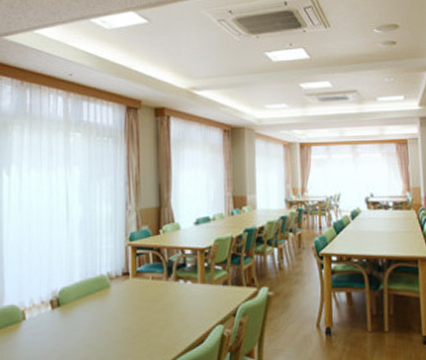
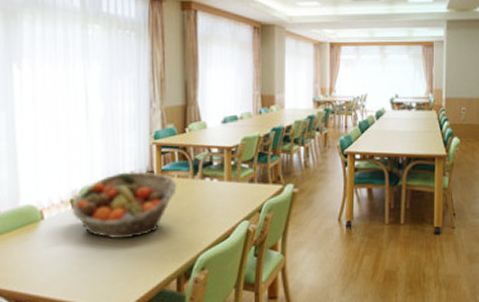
fruit basket: none [51,273,151,342] -> present [72,172,177,239]

